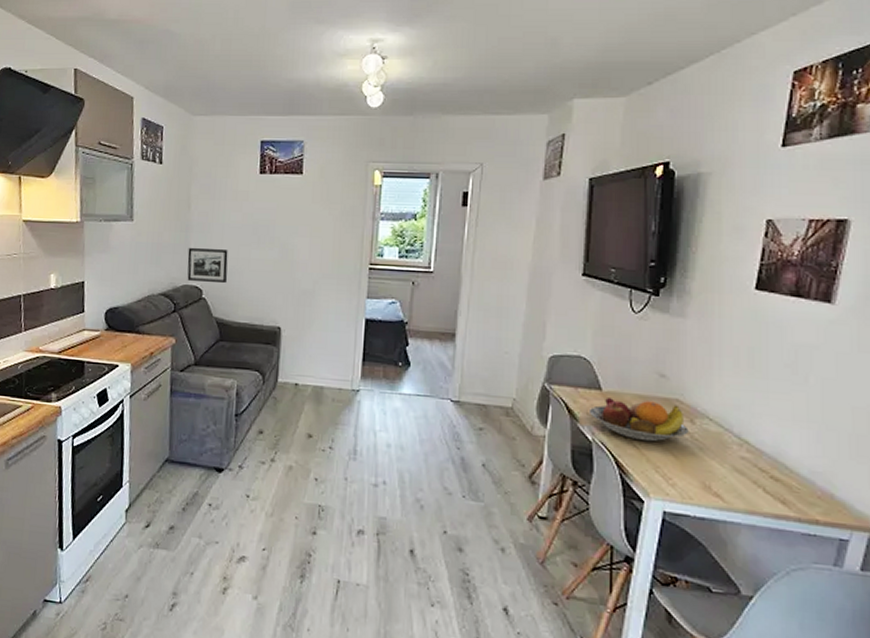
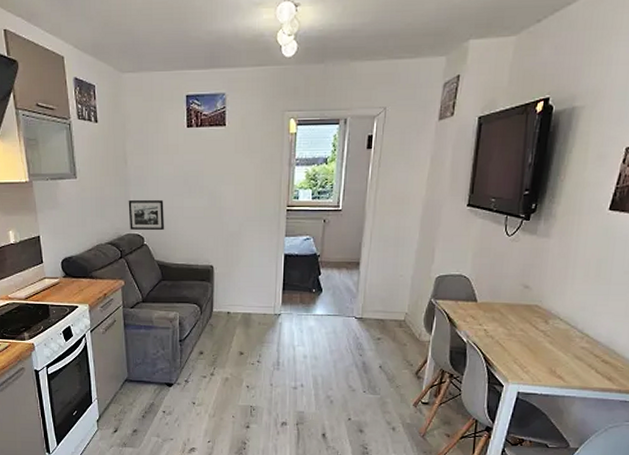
fruit bowl: present [588,396,689,442] -> none [465,306,543,340]

